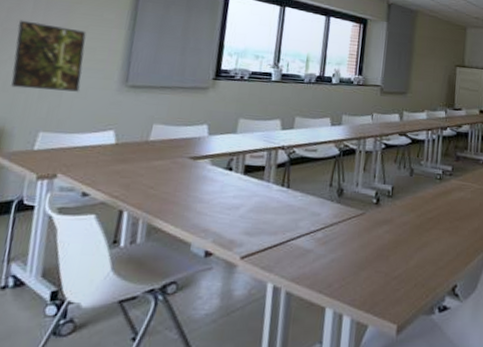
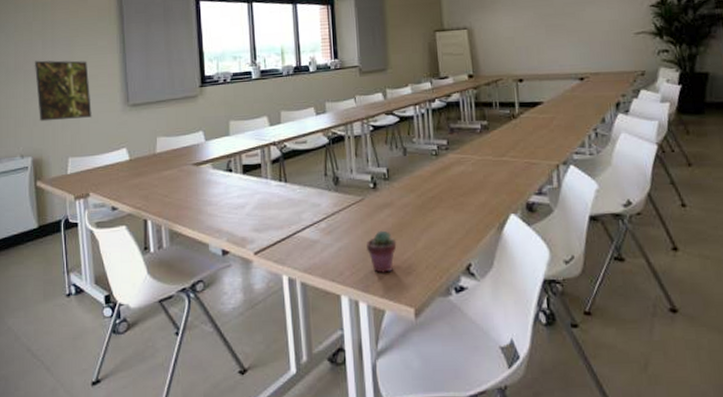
potted succulent: none [358,246,390,288] -> present [366,230,397,273]

